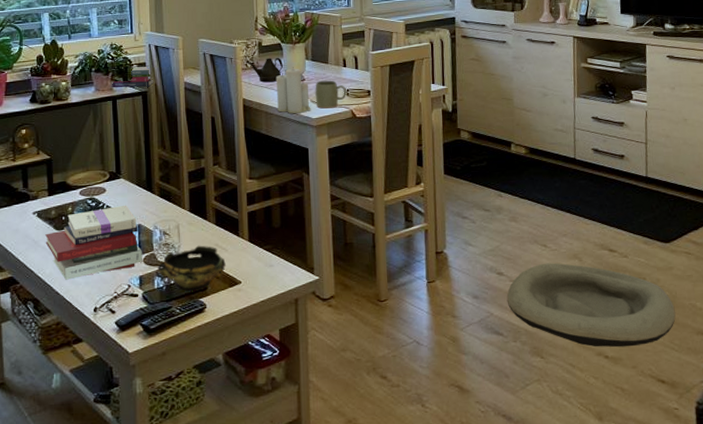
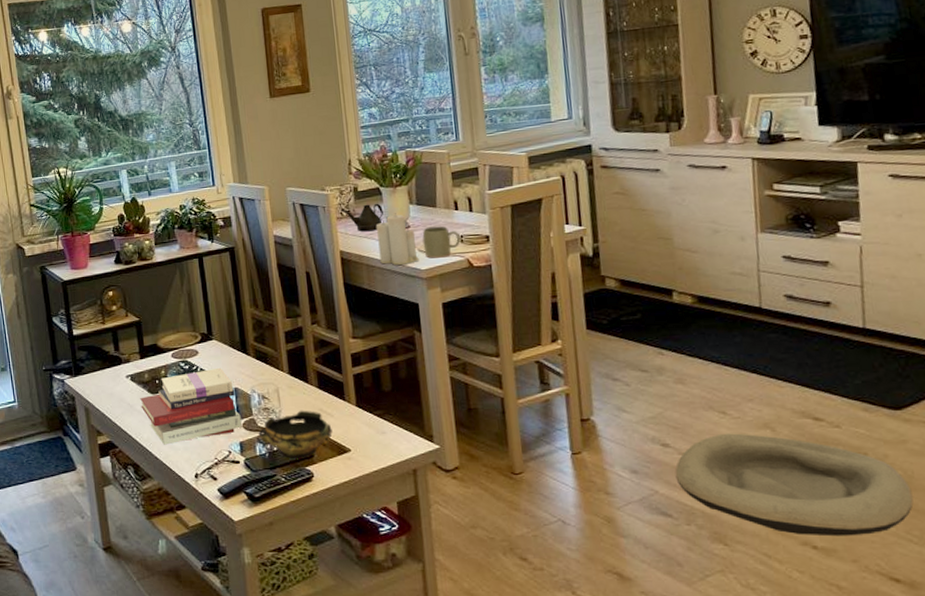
books: present [112,67,154,88] -> none [196,221,241,245]

